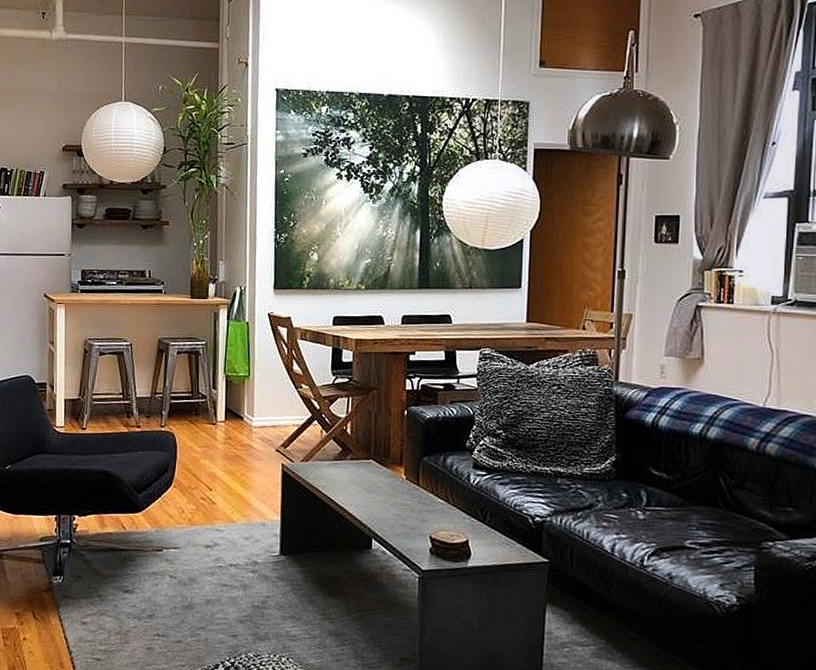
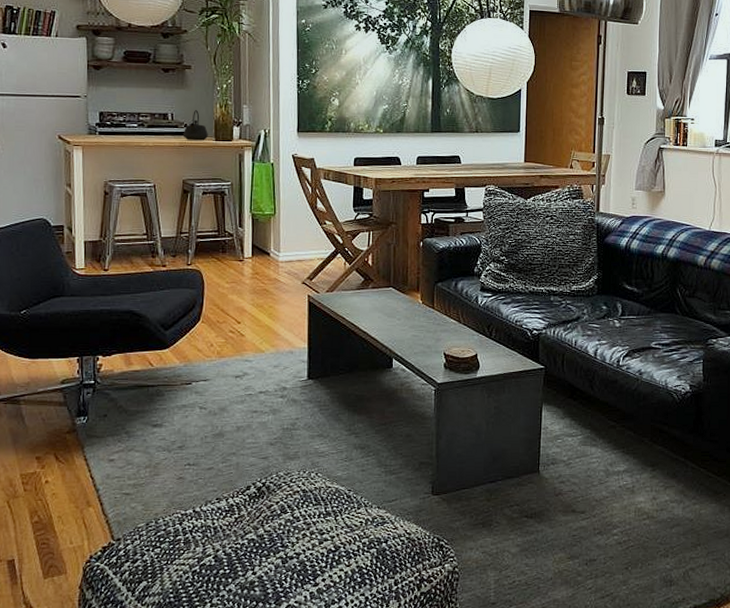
kettle: none [159,267,184,298] -> present [183,110,208,141]

